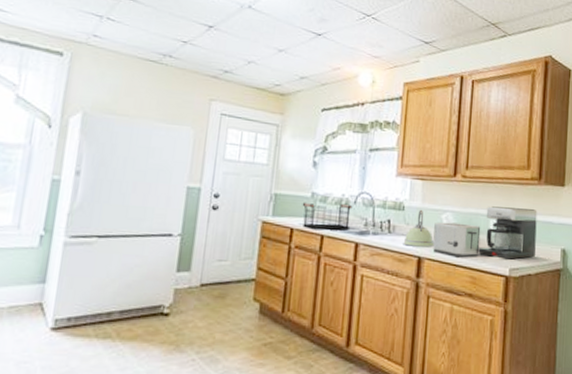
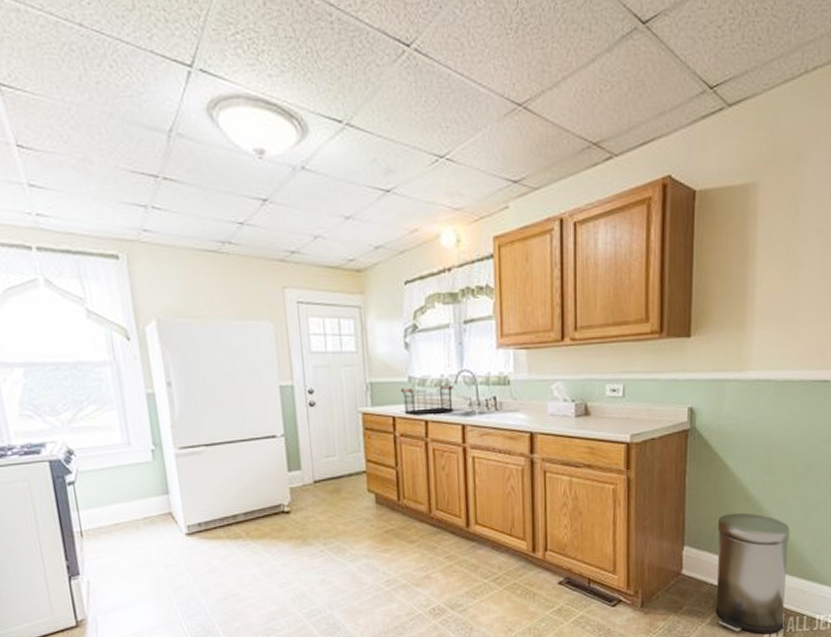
kettle: present [403,209,435,248] -> none [512,381,546,422]
toaster: present [432,221,481,259] -> none [544,391,596,430]
coffee maker: present [478,206,537,260] -> none [595,366,660,425]

